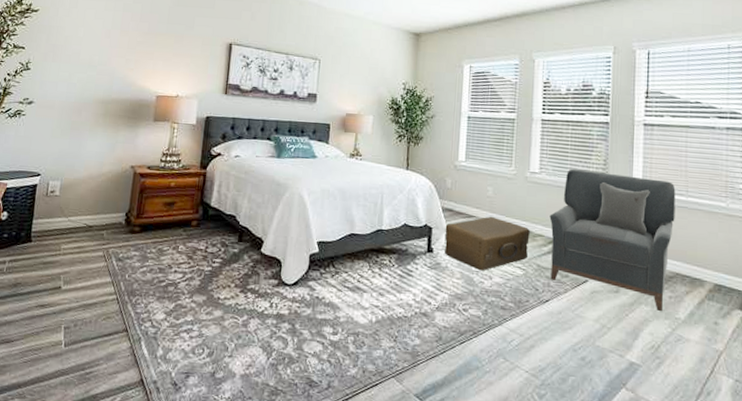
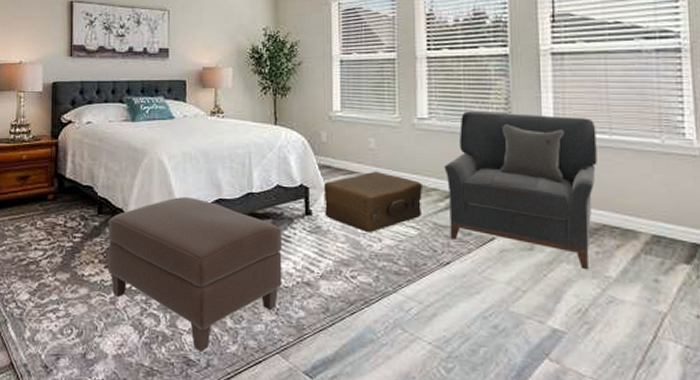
ottoman: none [243,230,405,374] -> present [107,197,282,352]

